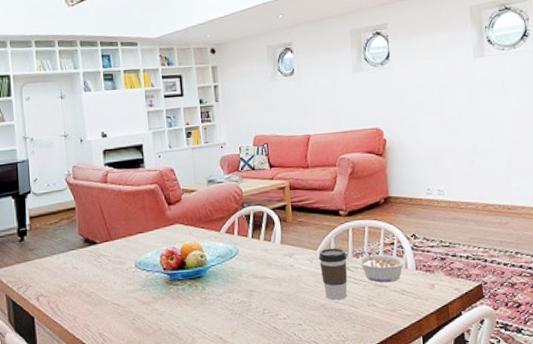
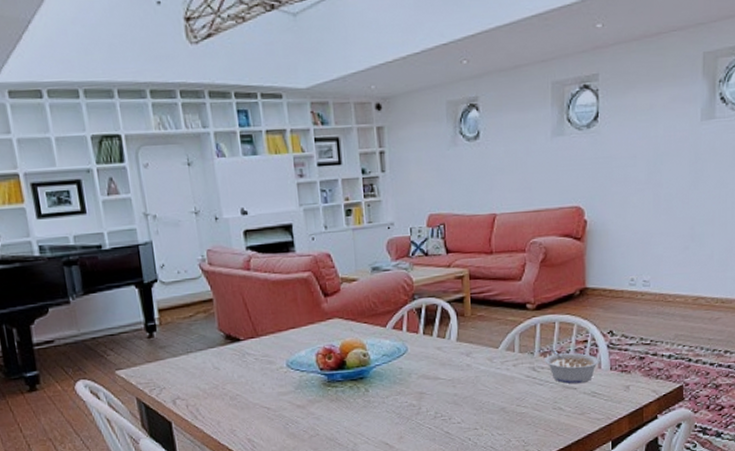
coffee cup: present [318,248,347,300] -> none [499,345,533,403]

